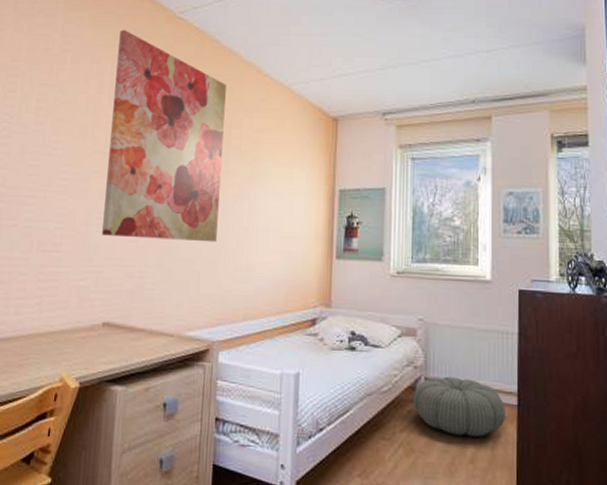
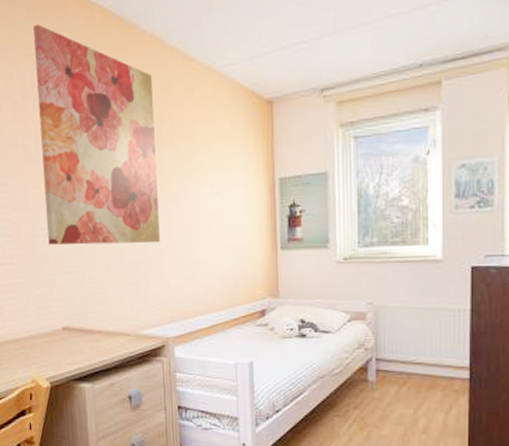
pouf: present [413,376,505,437] -> none [365,355,457,409]

